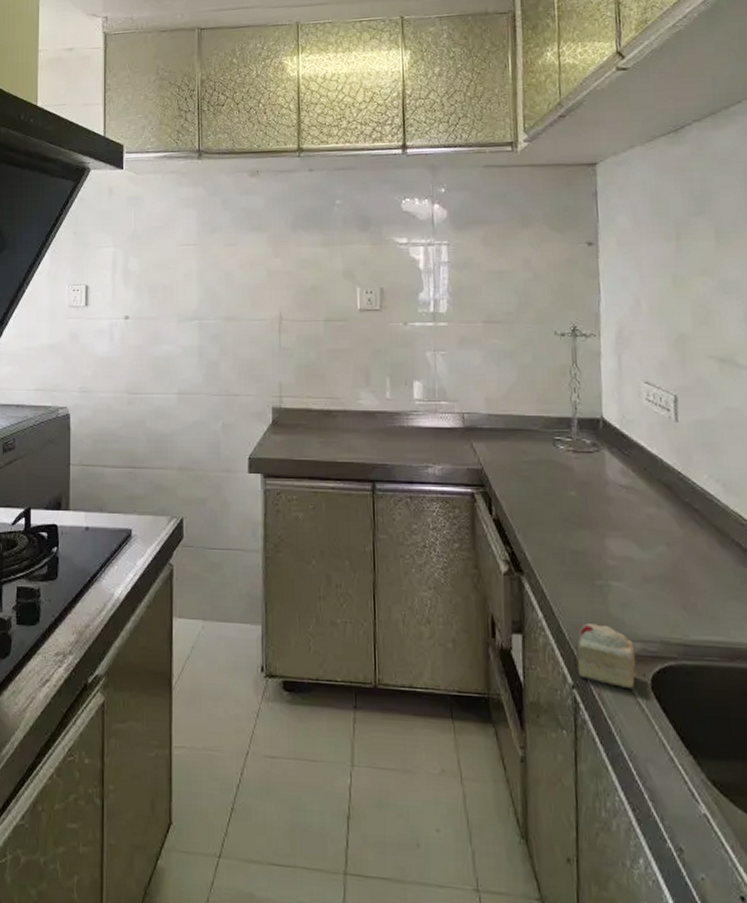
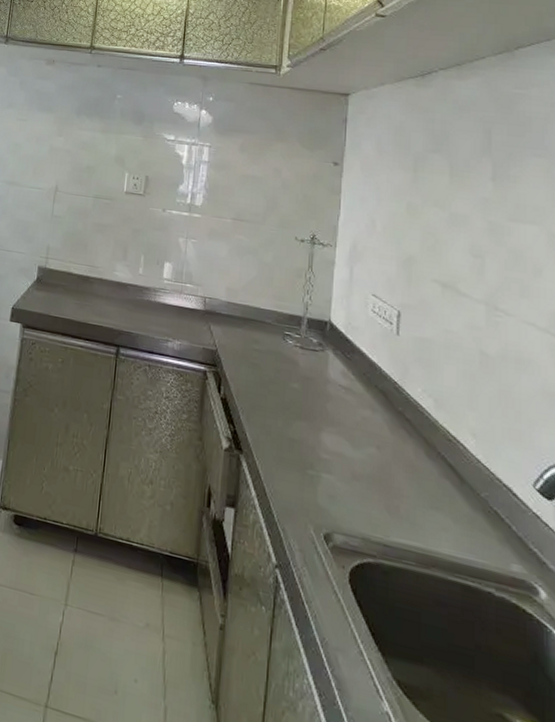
cake slice: present [577,623,636,690] -> none [282,508,338,579]

